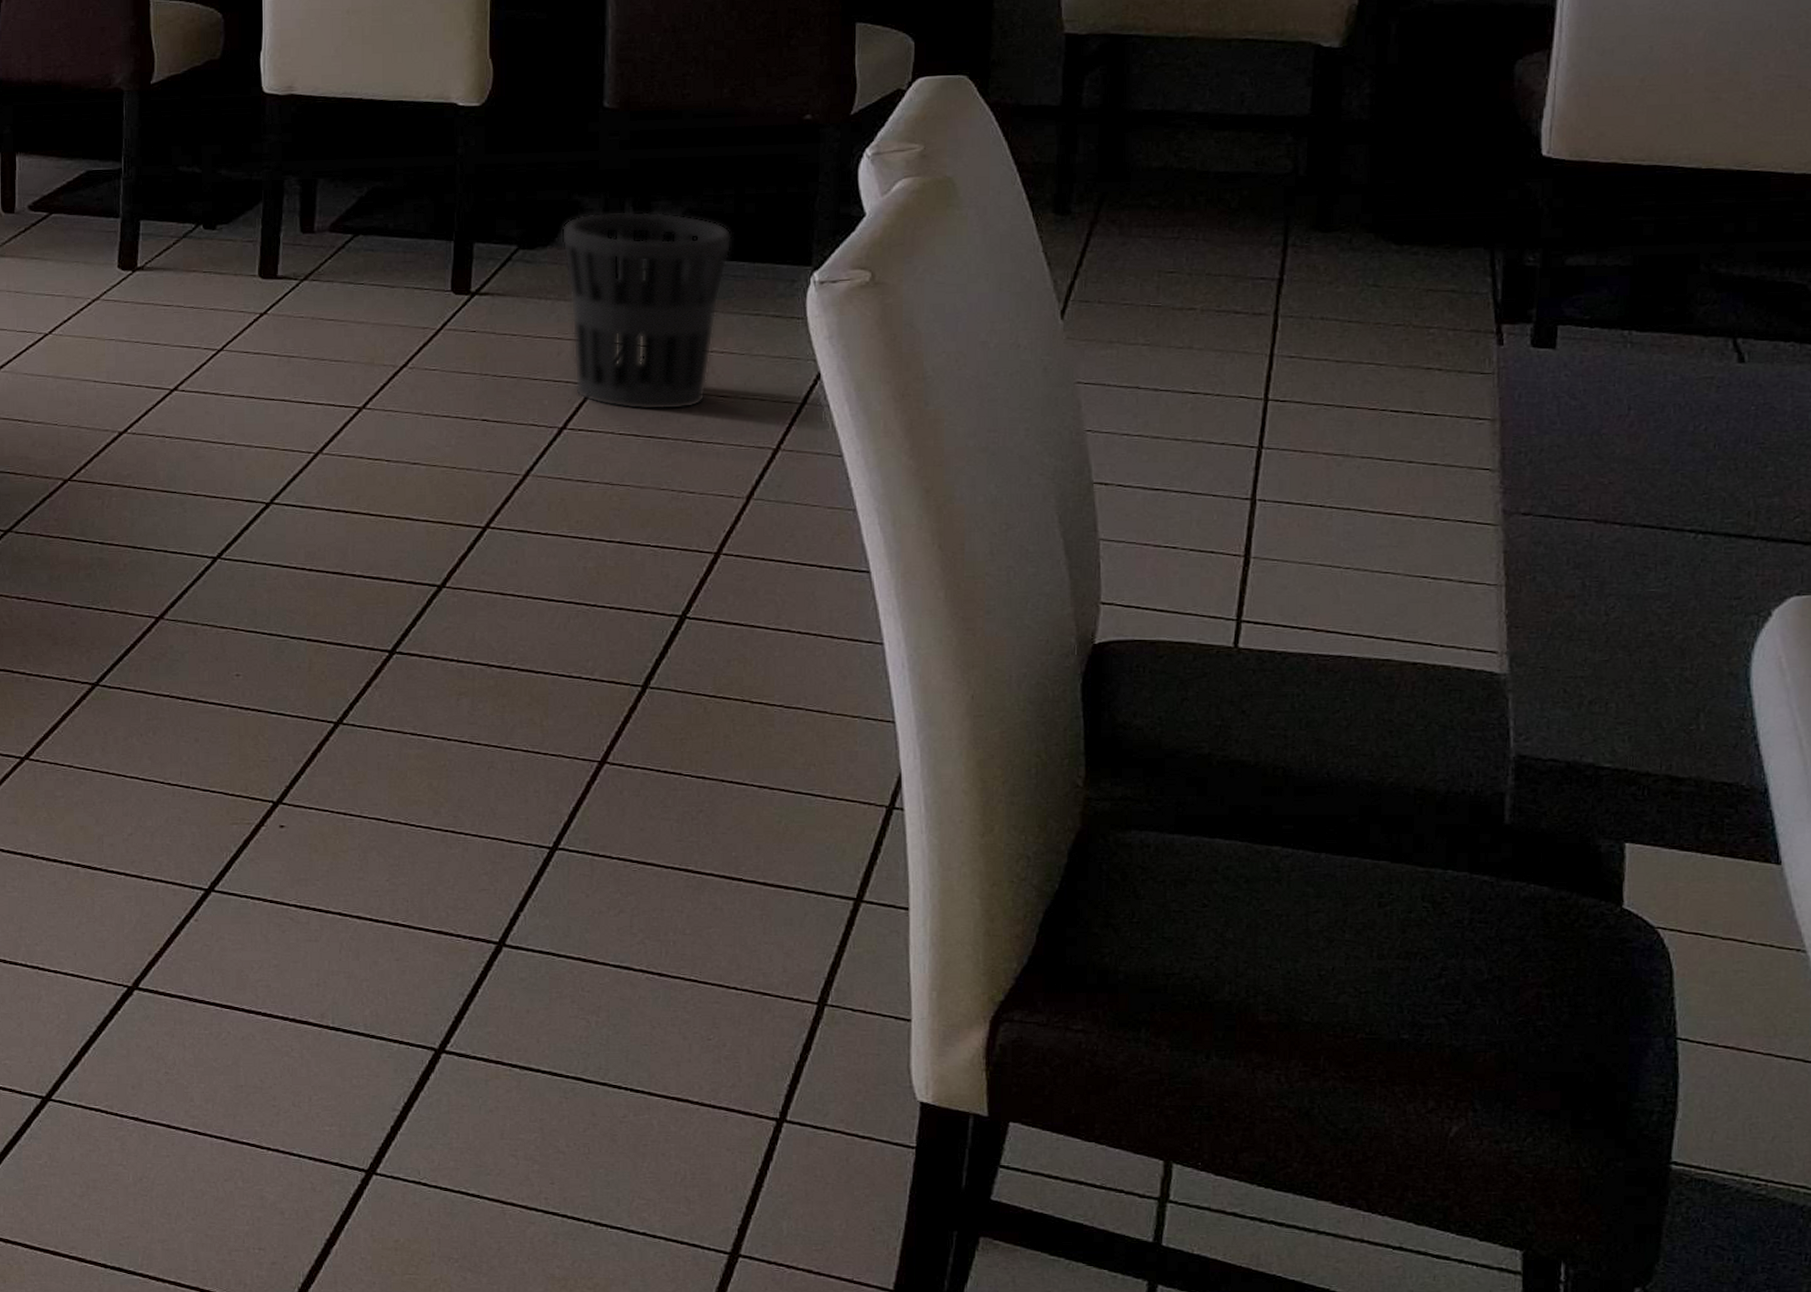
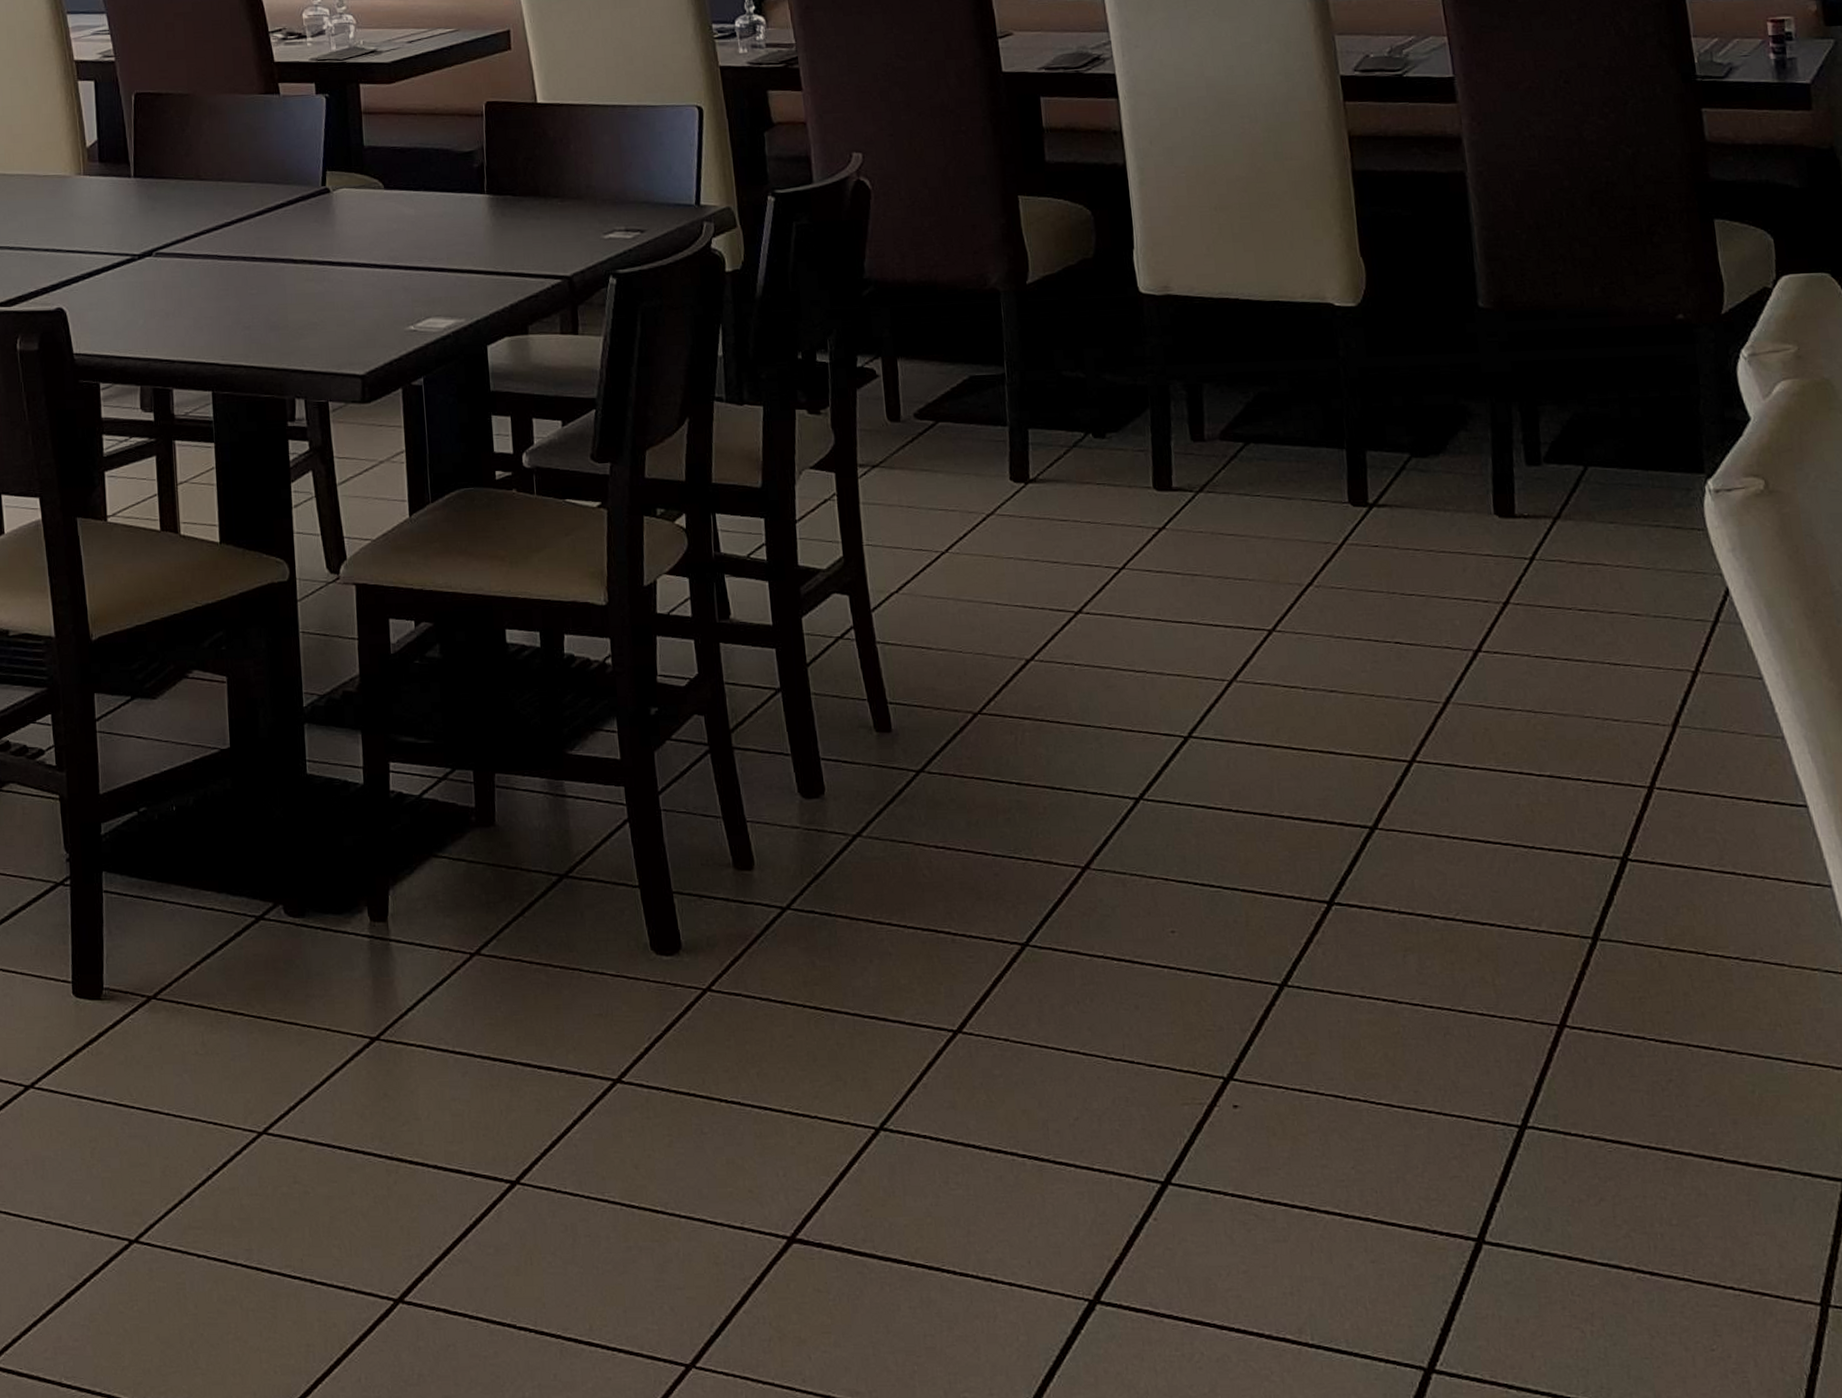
wastebasket: present [561,211,732,411] -> none [1451,416,1623,631]

